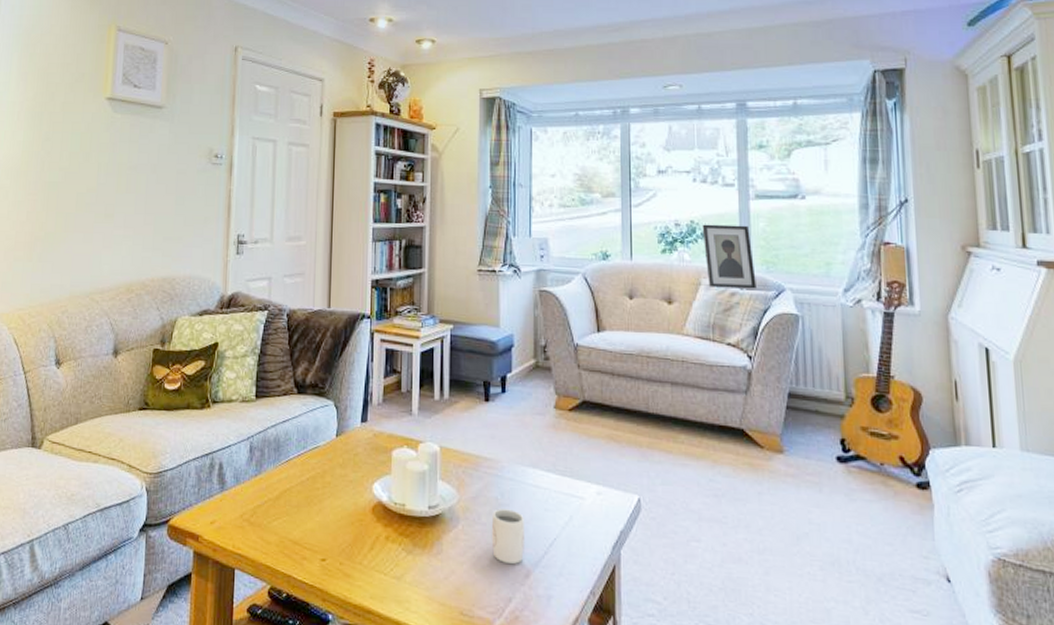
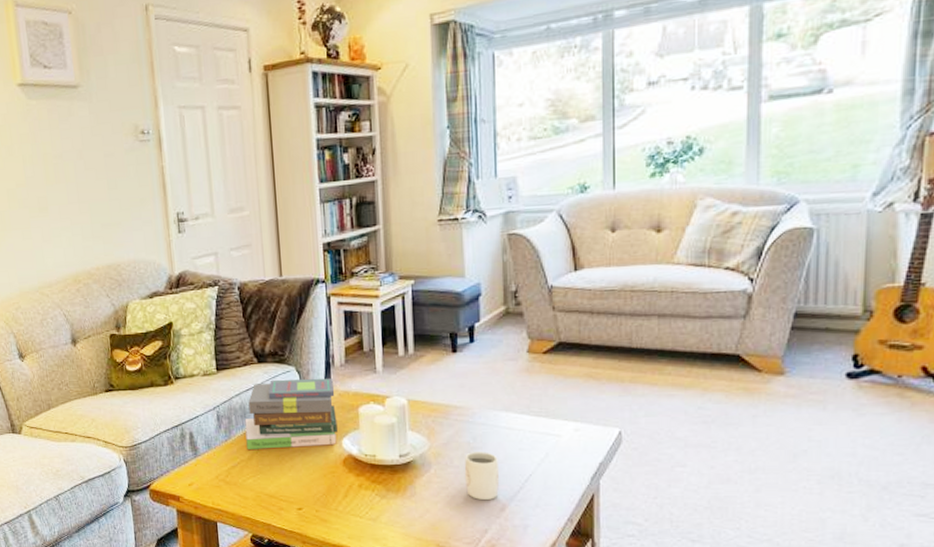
books: none [276,414,370,490] -> present [244,377,338,449]
picture frame: present [702,224,756,289] -> none [700,133,764,209]

